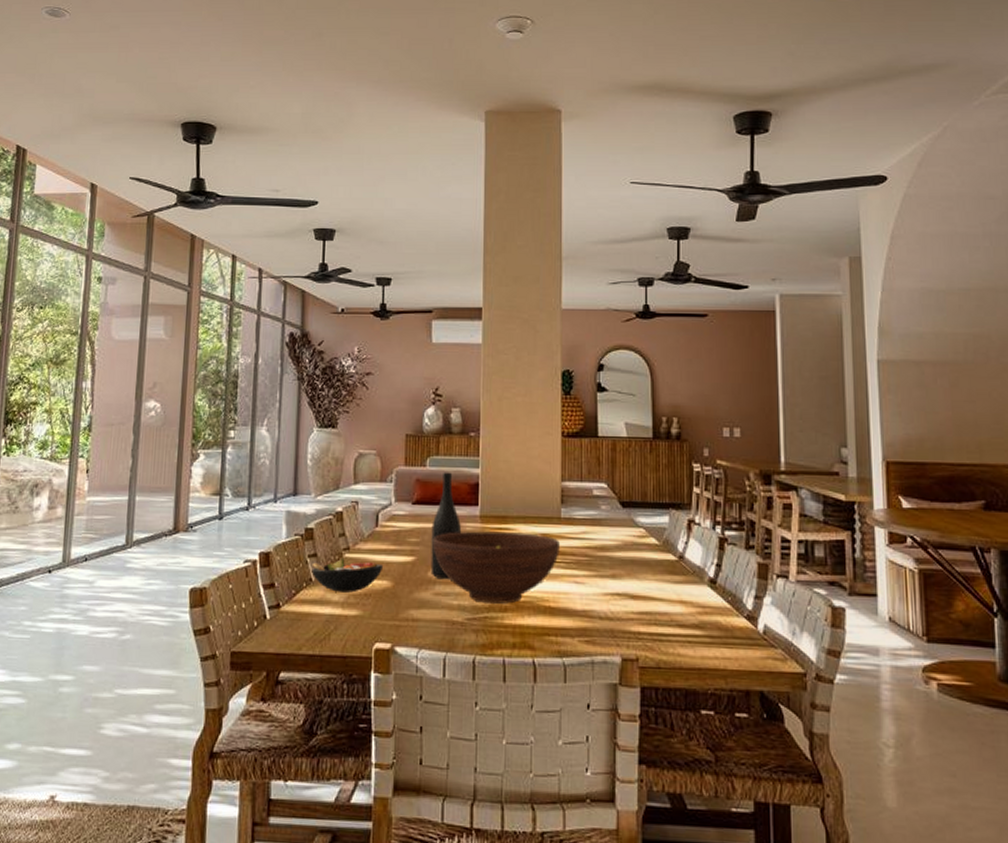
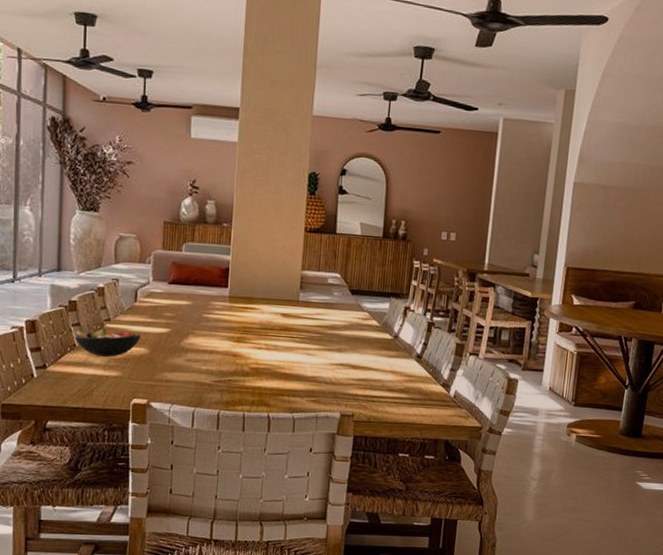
wine bottle: present [430,472,462,580] -> none [183,257,213,349]
fruit bowl: present [432,531,560,604] -> none [186,309,297,370]

